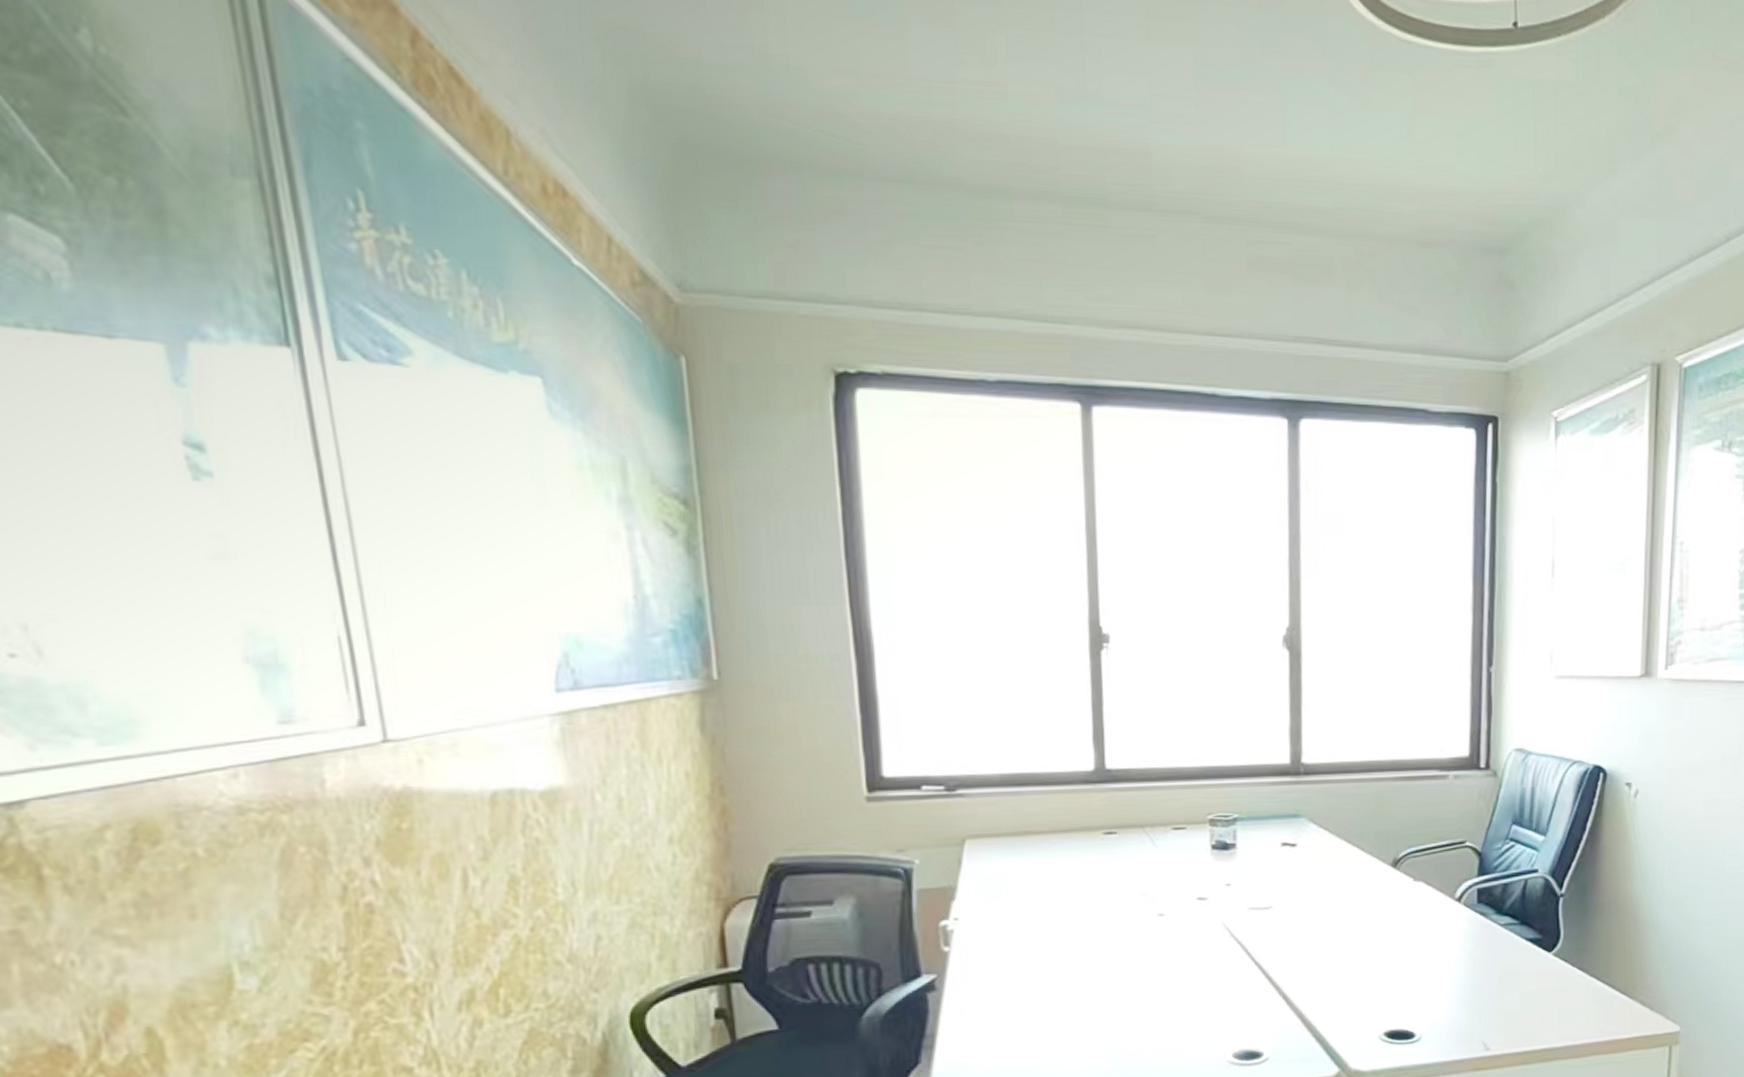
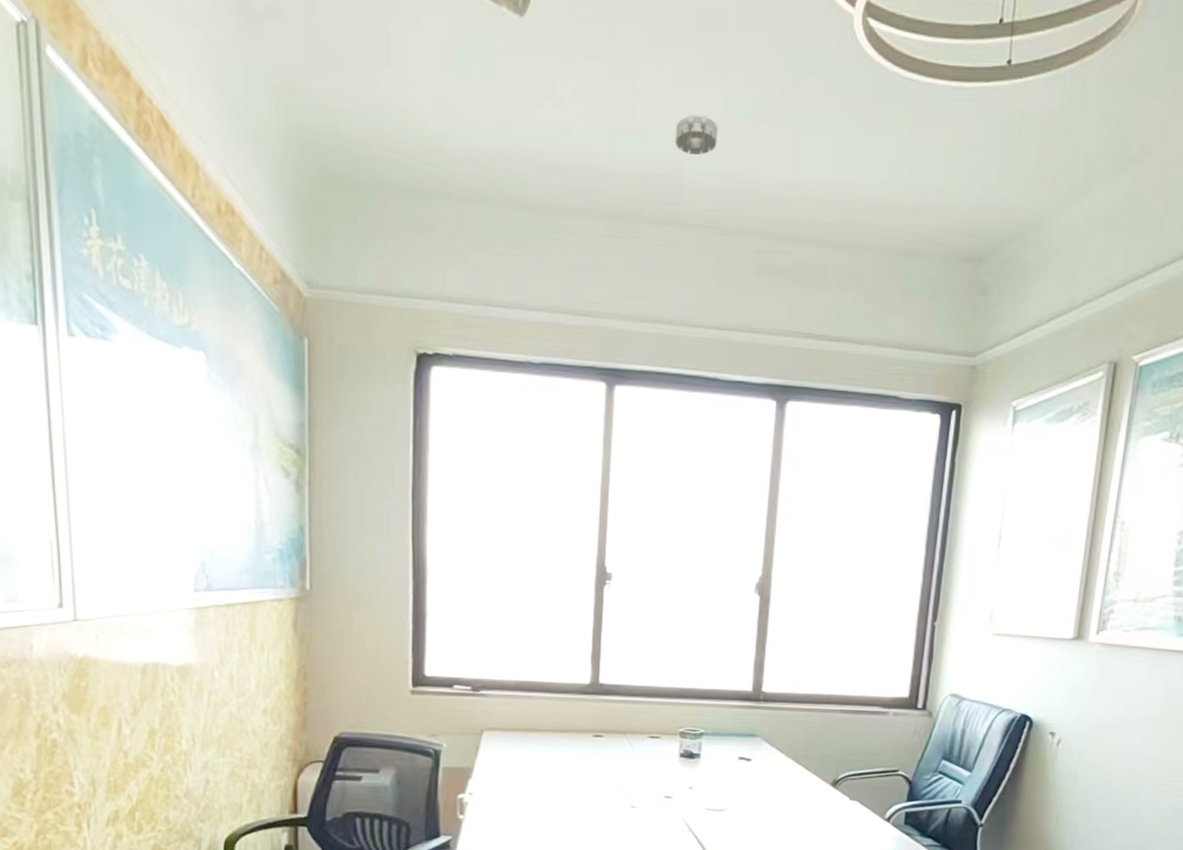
smoke detector: none [1138,77,1190,127] -> present [675,114,718,156]

